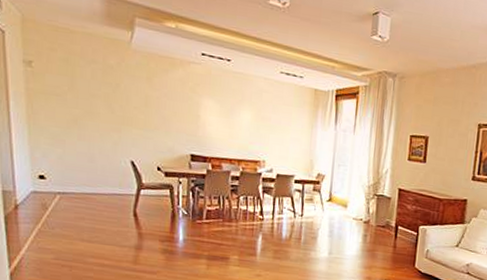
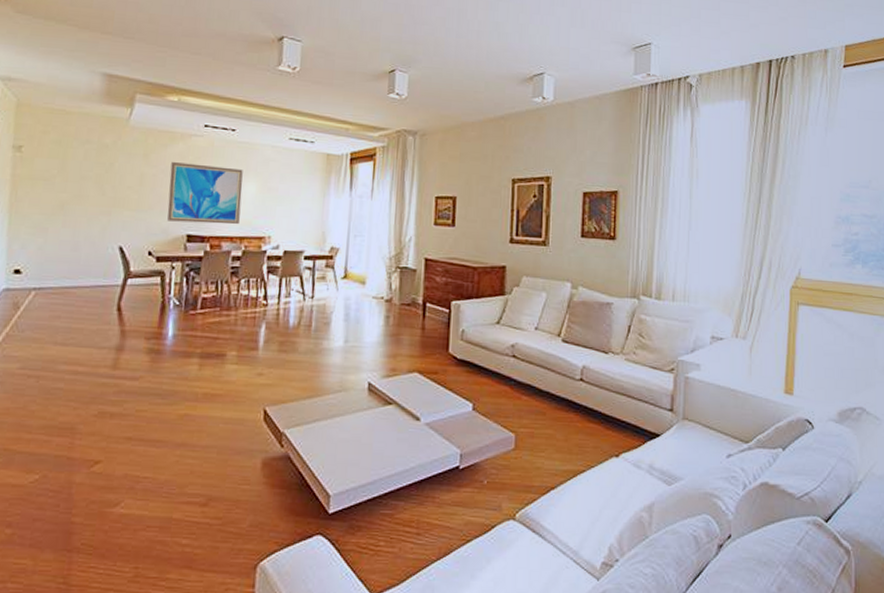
wall art: none [172,87,239,148] -> present [167,162,243,225]

